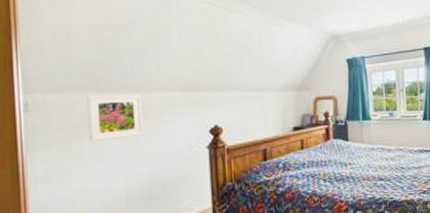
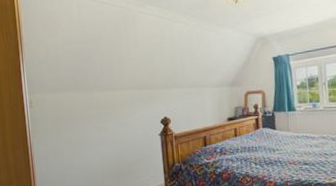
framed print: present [87,94,144,142] -> none [71,93,112,130]

